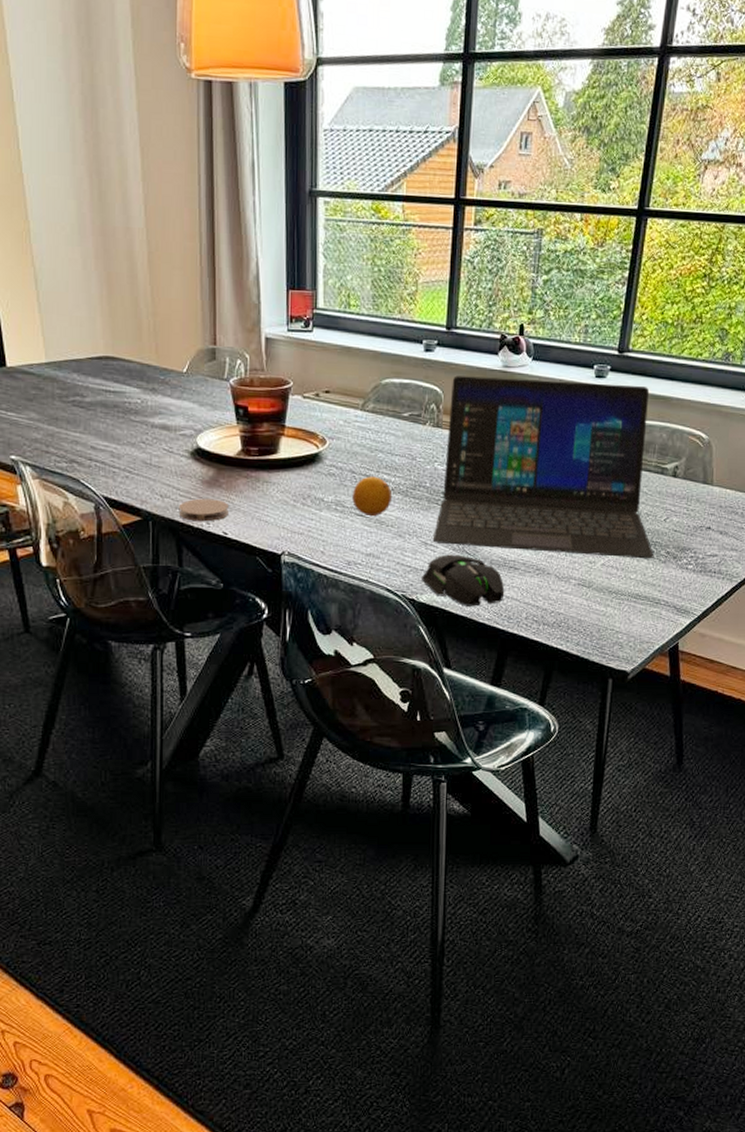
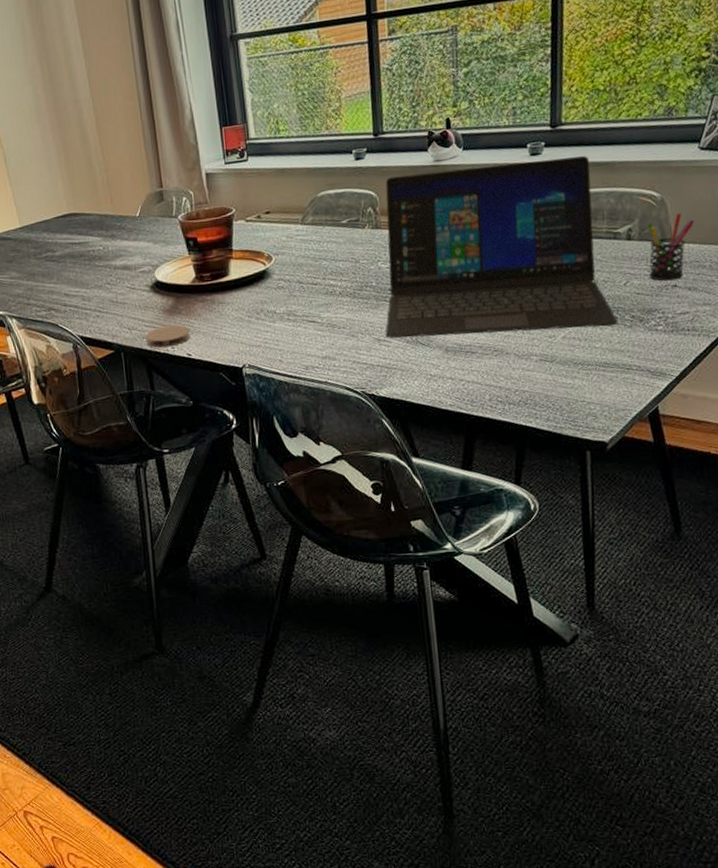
fruit: present [352,476,393,517] -> none [302,283,341,322]
mouse: present [421,554,505,607] -> none [378,346,465,395]
pen holder: none [688,458,735,523] -> present [647,213,695,281]

